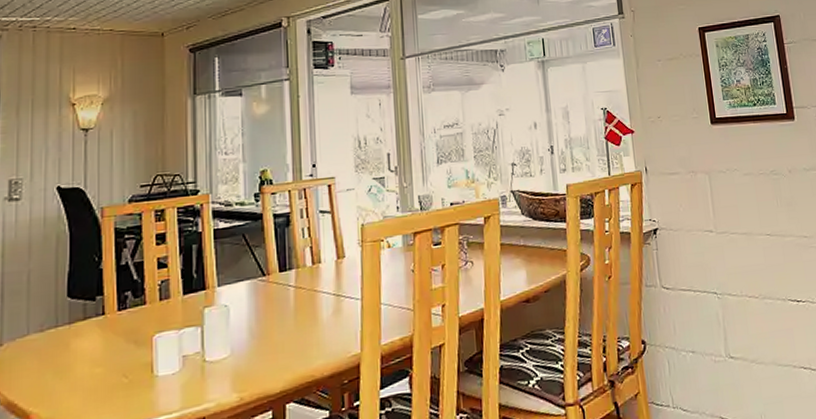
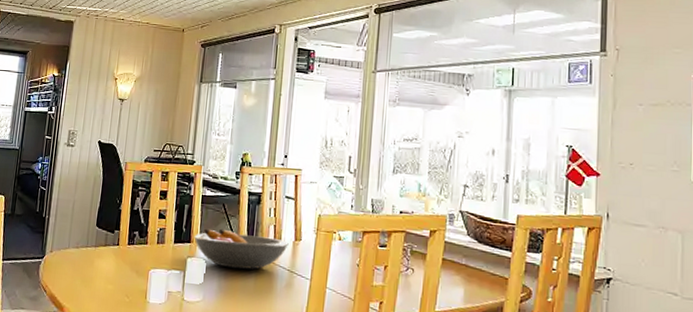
fruit bowl: none [209,261,330,309] -> present [194,228,289,270]

